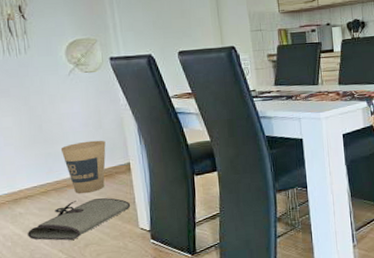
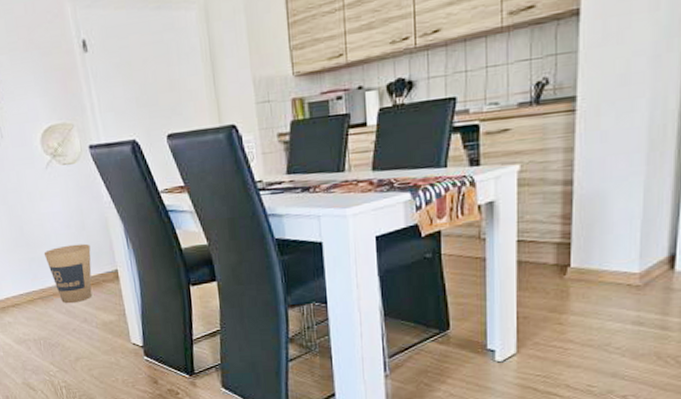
tool roll: present [28,198,131,241] -> none [18,308,121,353]

